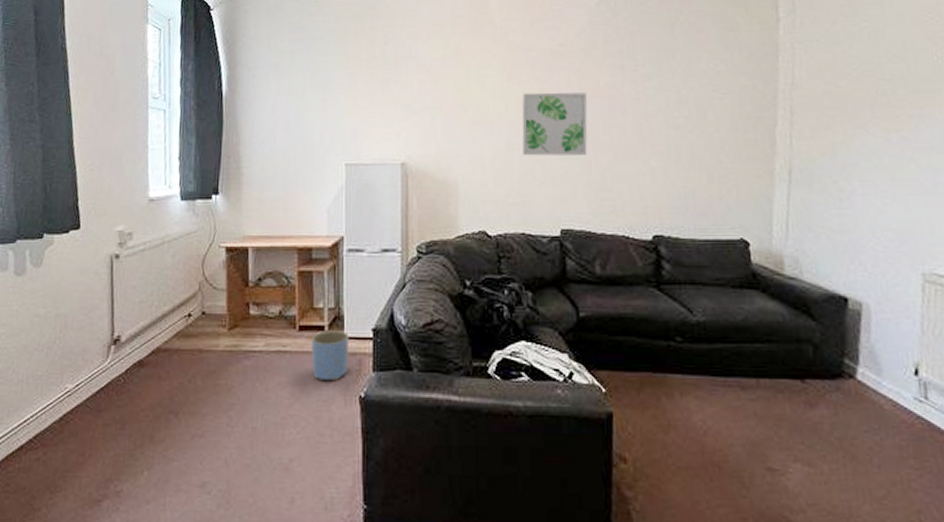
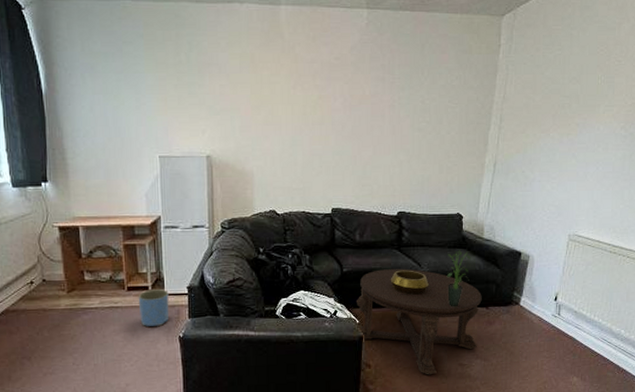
wall art: present [522,92,588,156] -> none [304,99,355,151]
coffee table: none [599,315,793,483] -> present [356,268,482,375]
decorative bowl: none [648,317,707,355] -> present [390,270,429,295]
potted plant: none [732,291,768,377] -> present [446,250,471,307]

